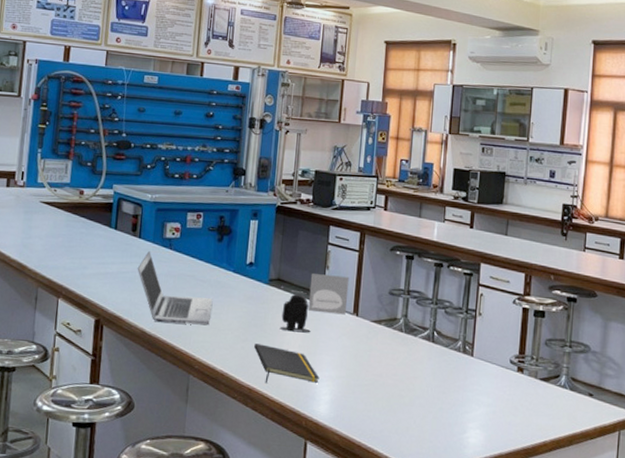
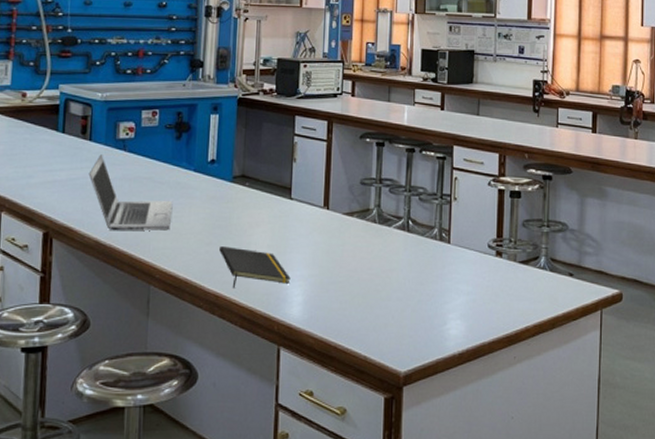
speaker: present [280,273,350,333] -> none [247,167,318,231]

